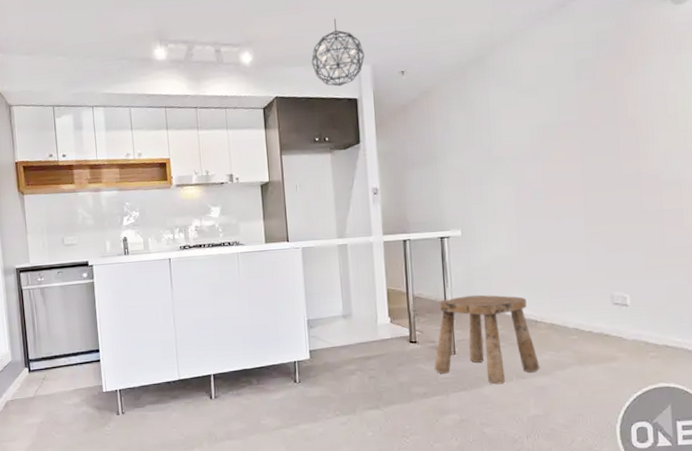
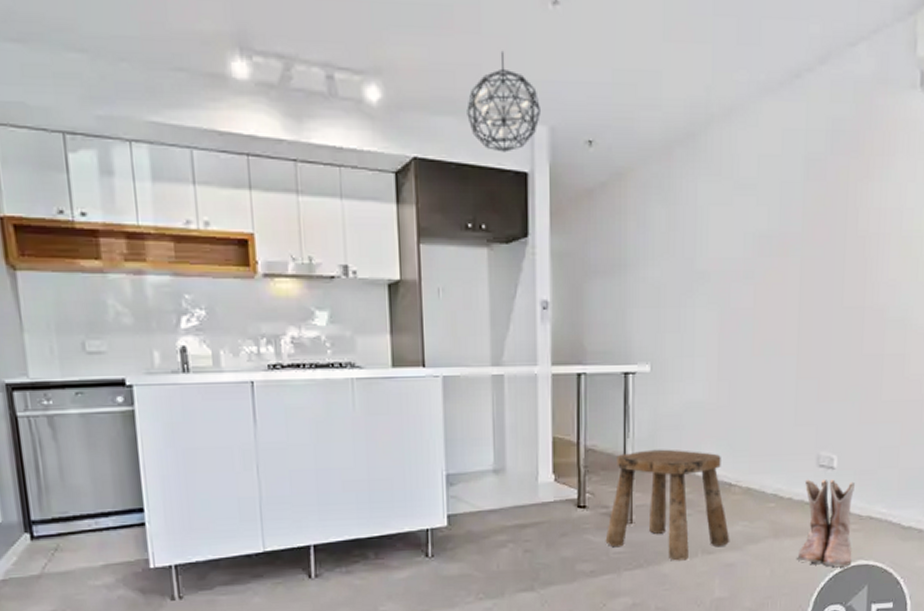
boots: none [602,314,653,389] -> present [797,478,855,568]

